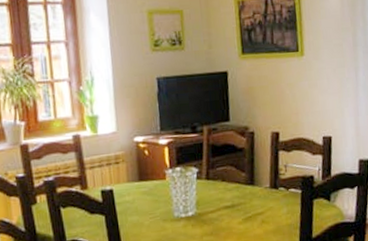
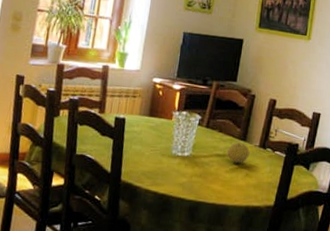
fruit: none [235,187,261,212] -> present [226,142,250,164]

